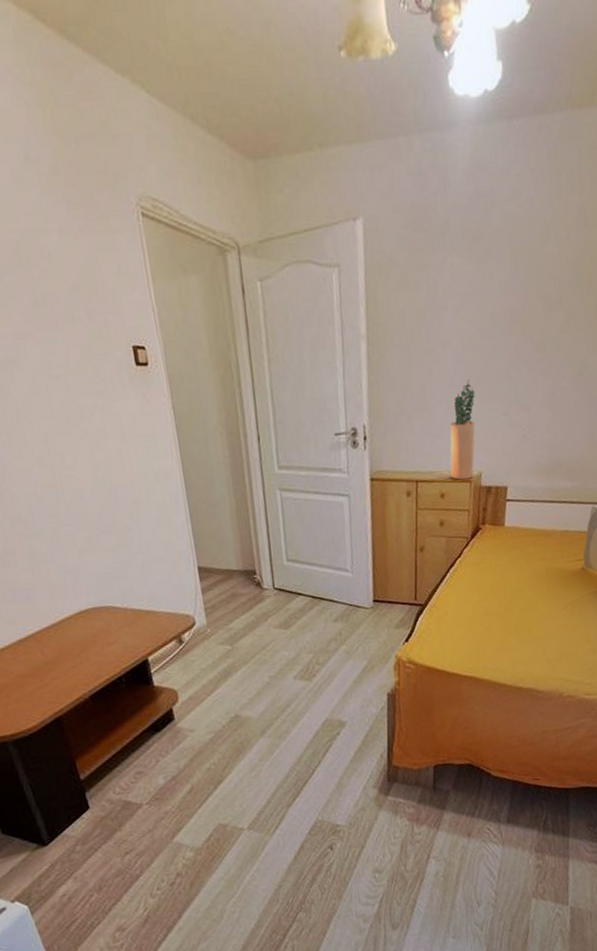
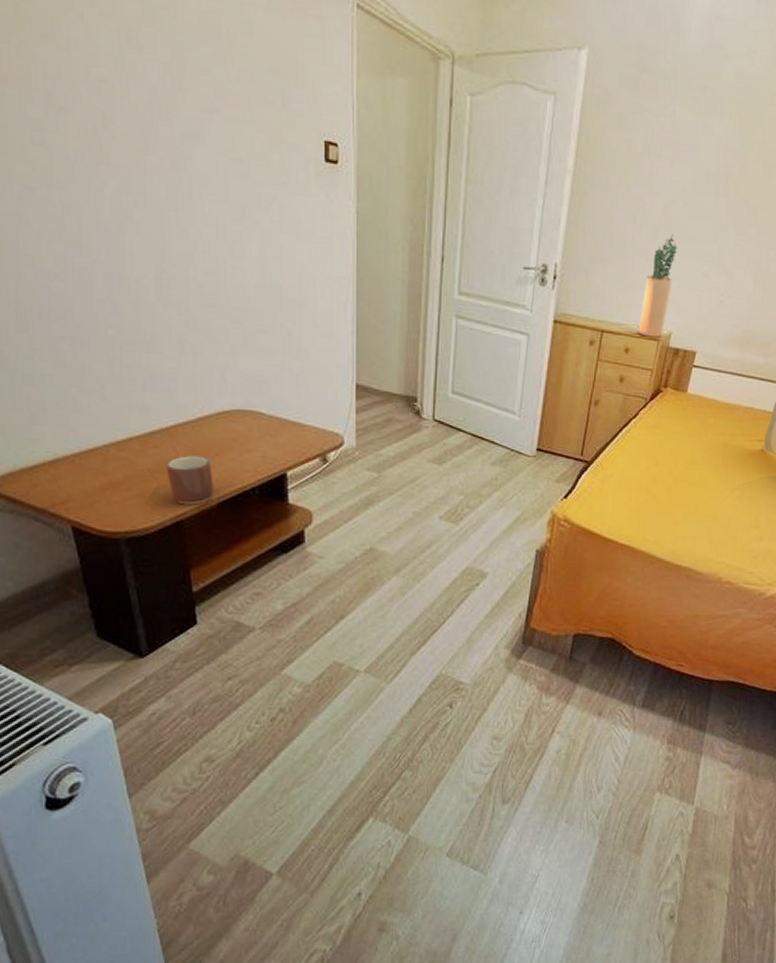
mug: none [37,654,86,702] -> present [166,454,214,505]

